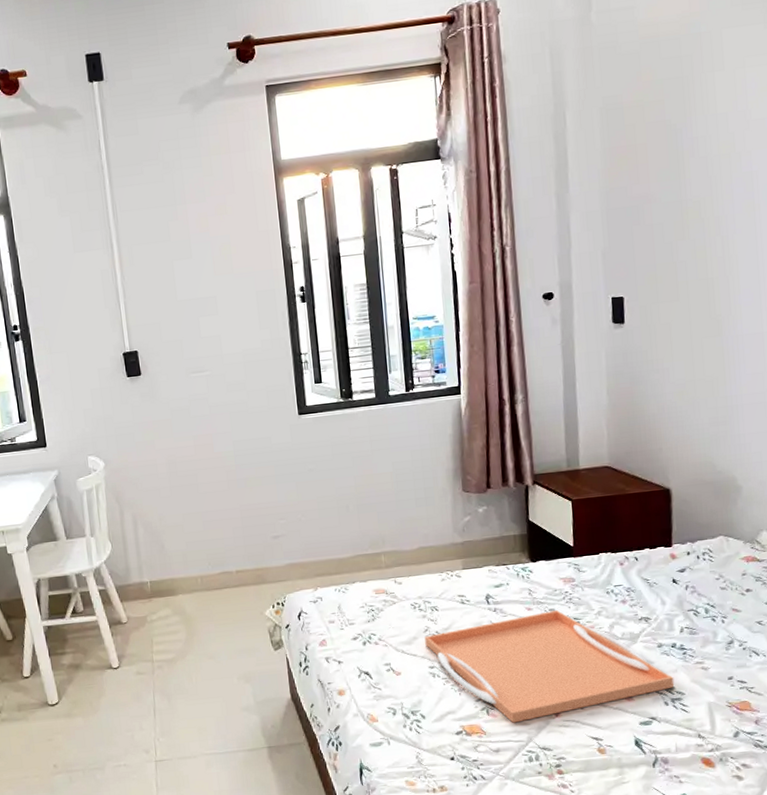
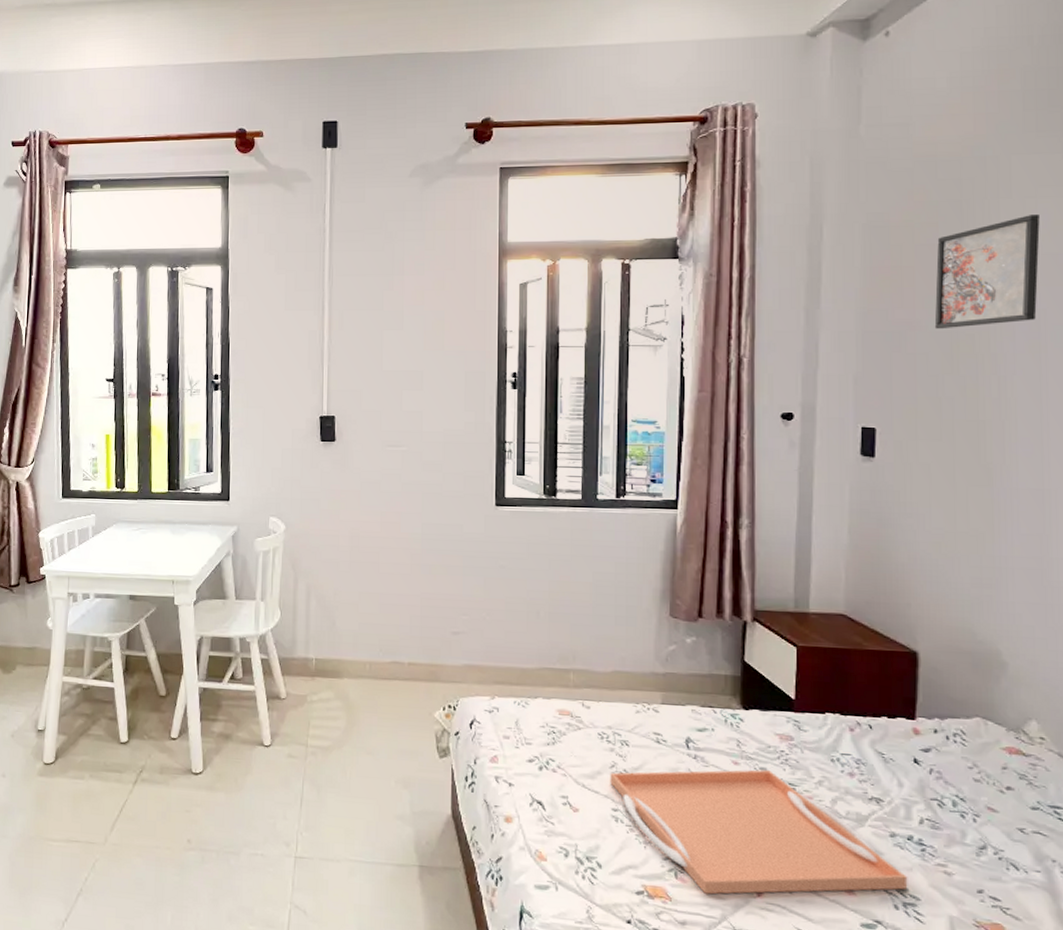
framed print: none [664,83,750,200] -> present [934,215,1040,329]

